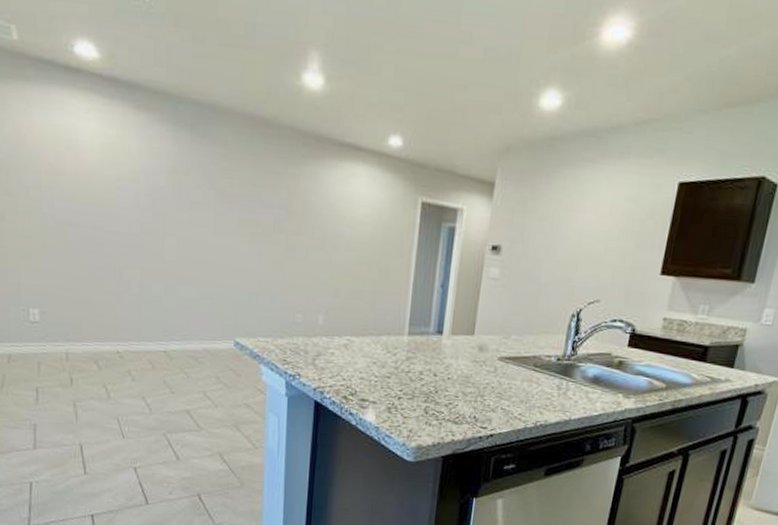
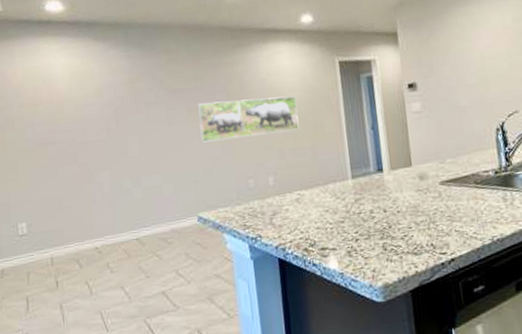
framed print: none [250,215,365,270] -> present [198,96,299,143]

